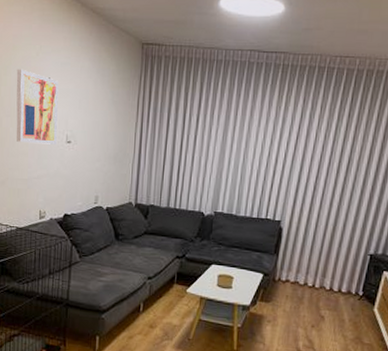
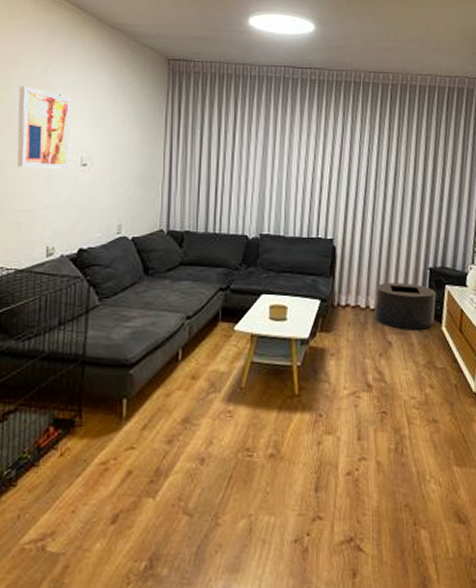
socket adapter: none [310,264,373,309] -> present [374,283,436,330]

